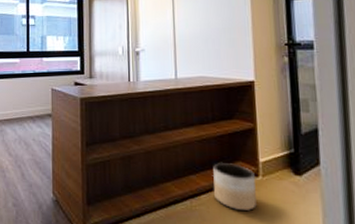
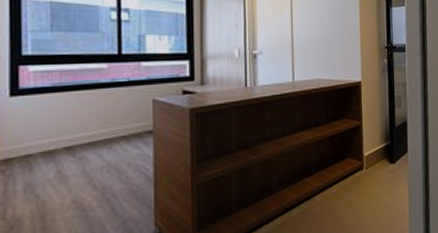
planter: present [213,162,257,210] -> none [326,160,361,204]

